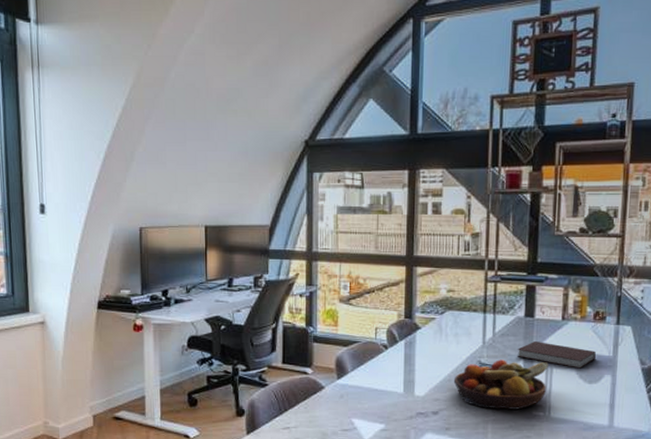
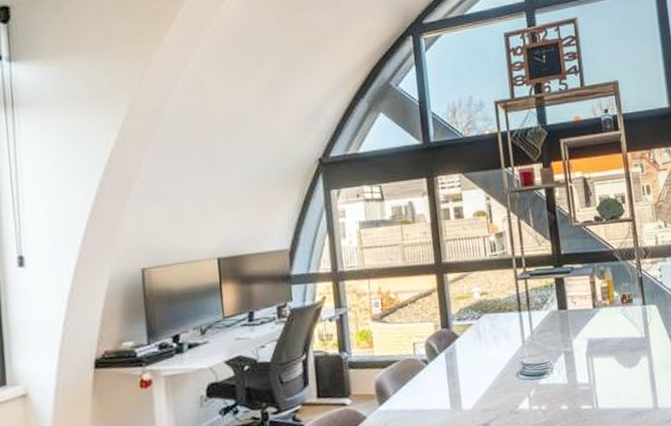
fruit bowl: present [453,359,549,410] -> none [499,353,590,411]
notebook: present [517,340,596,369] -> none [556,332,630,355]

